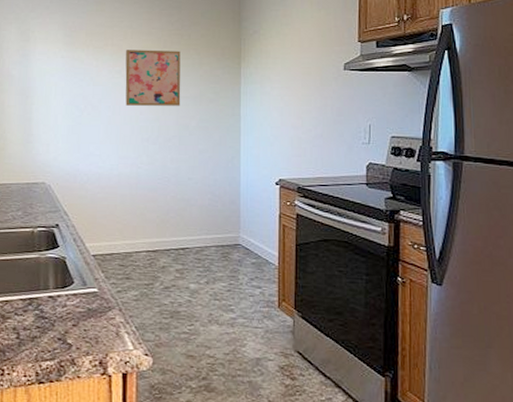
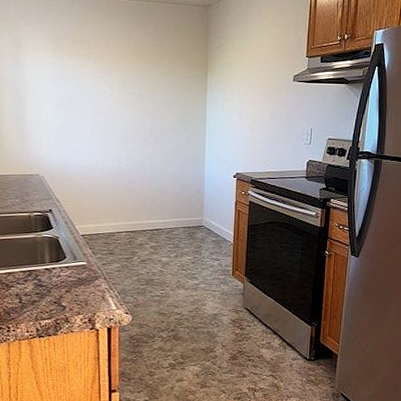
wall art: present [125,50,181,106] -> none [107,58,156,110]

